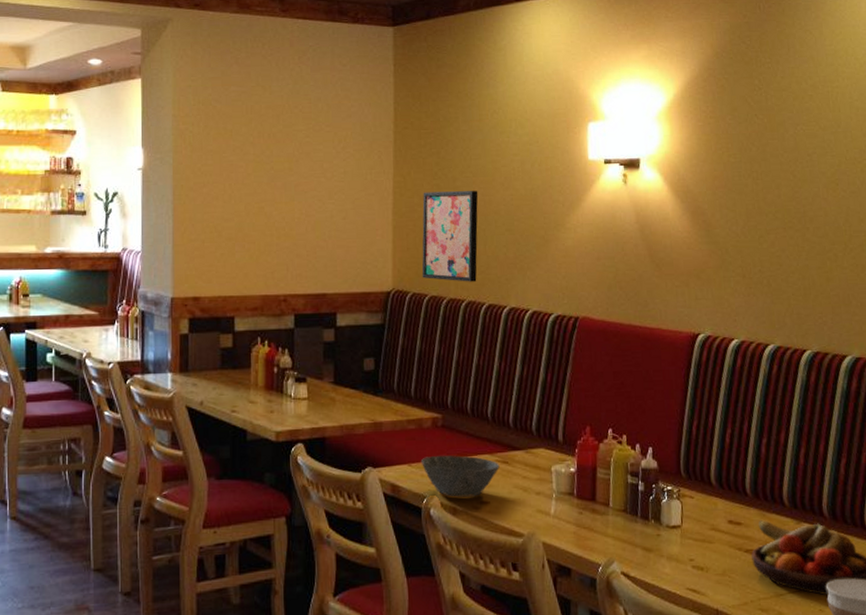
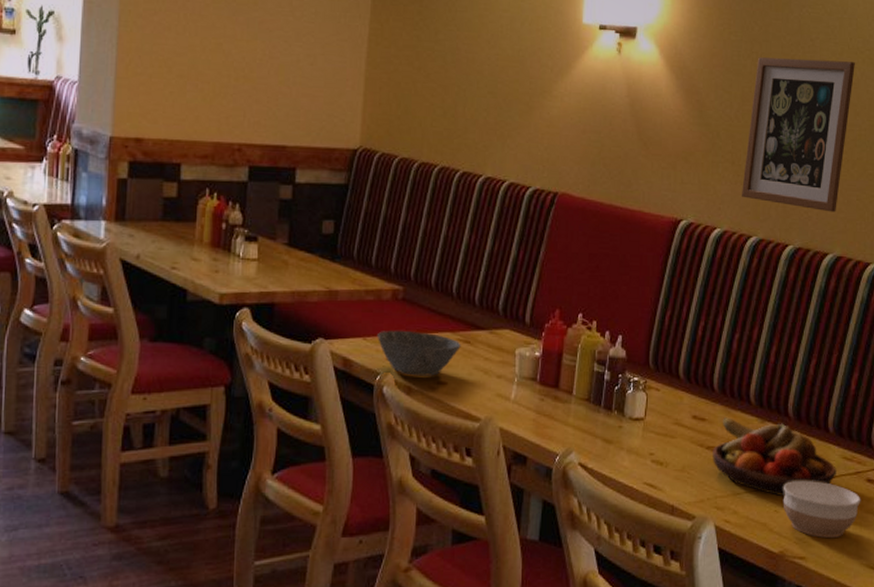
wall art: present [422,191,478,282] -> none [393,43,462,146]
wall art: none [754,172,855,316] -> present [741,57,855,213]

